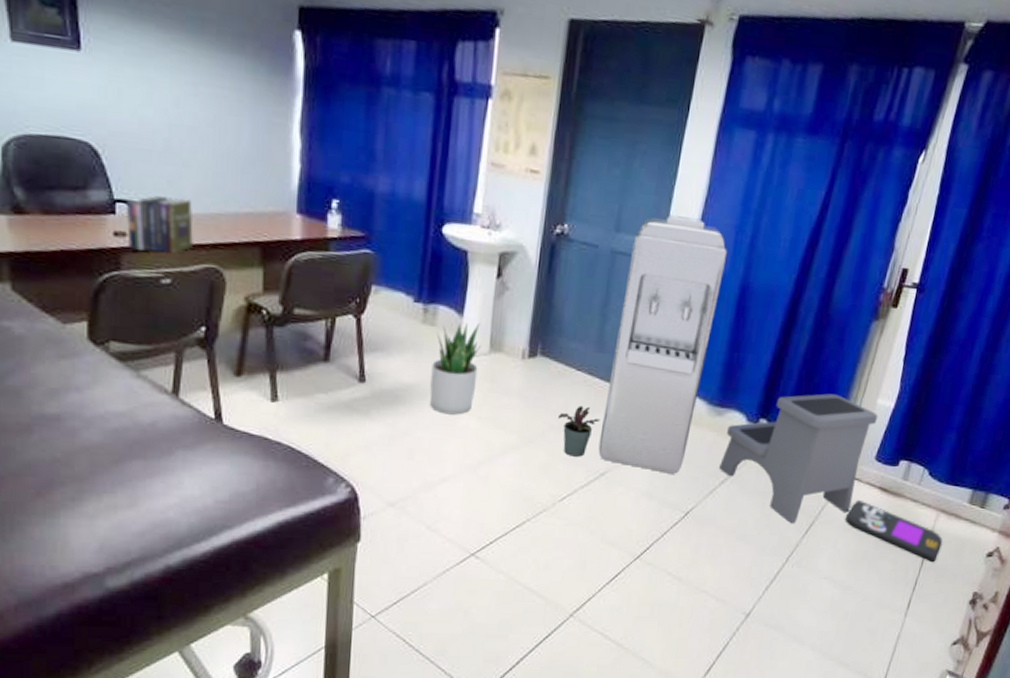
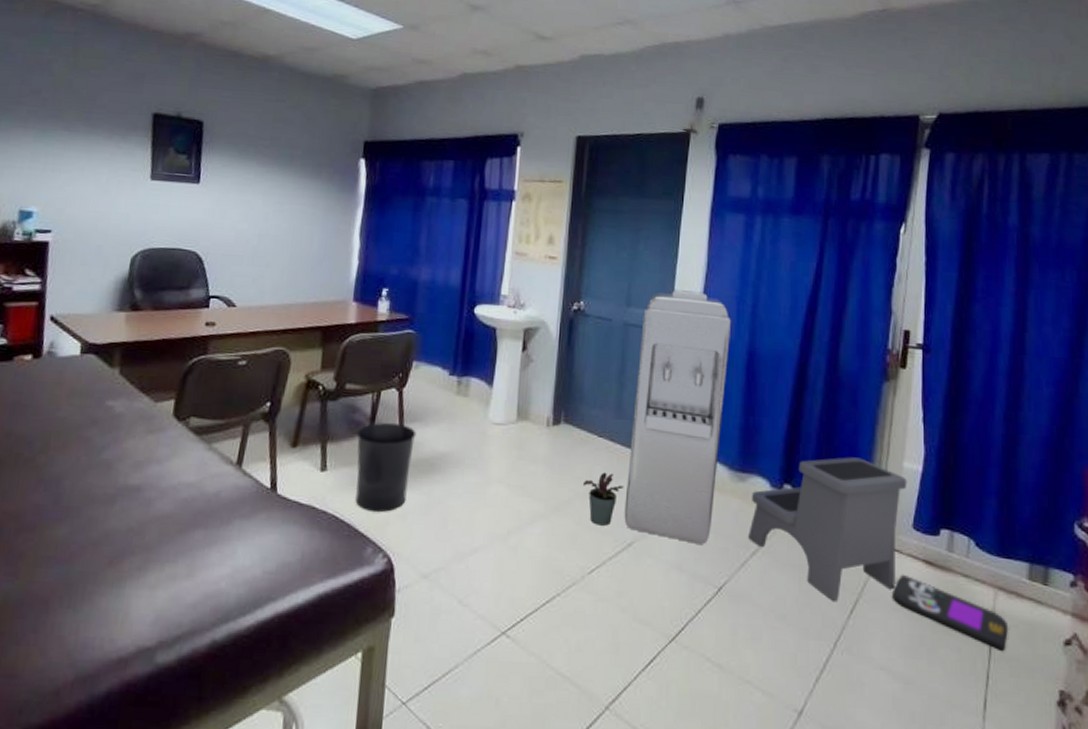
books: present [125,196,194,254] -> none [215,292,270,339]
waste bin: none [309,351,378,444] -> present [355,422,417,513]
planter: present [430,323,482,415] -> none [462,393,510,483]

